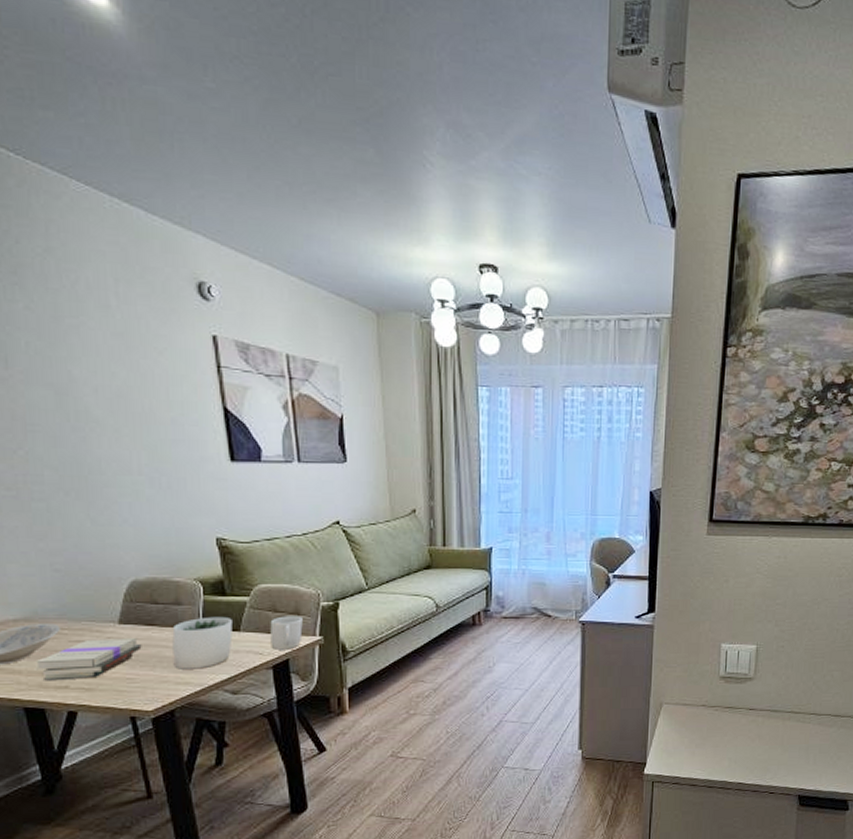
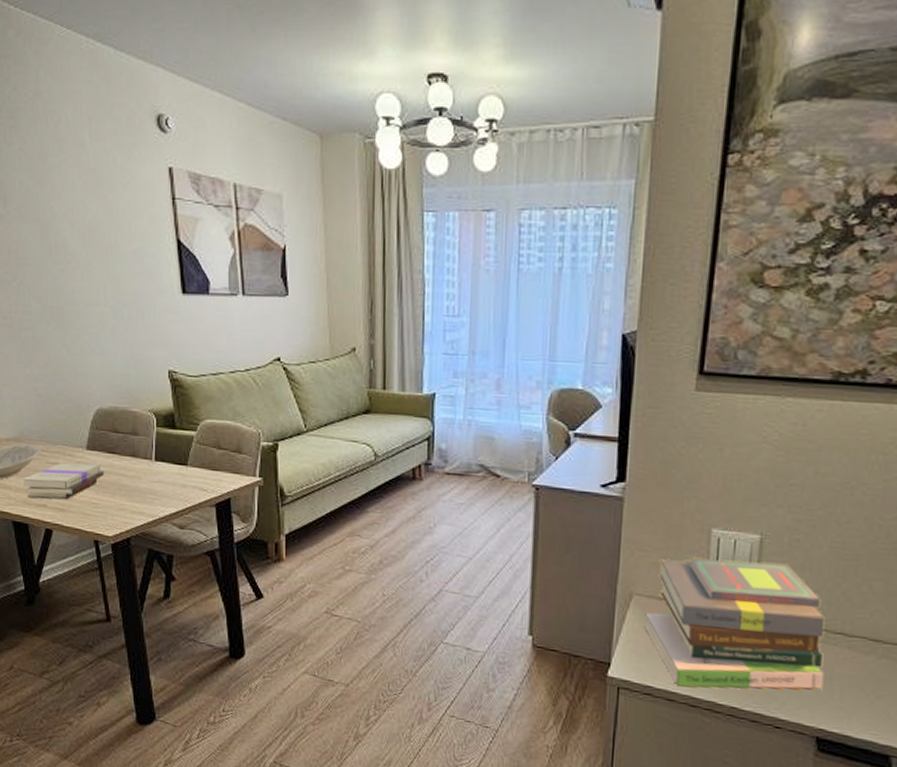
planter: present [172,616,233,669] -> none [130,449,181,500]
mug: present [270,616,303,650] -> none [214,453,244,489]
books: none [672,666,803,773] -> present [644,558,825,690]

